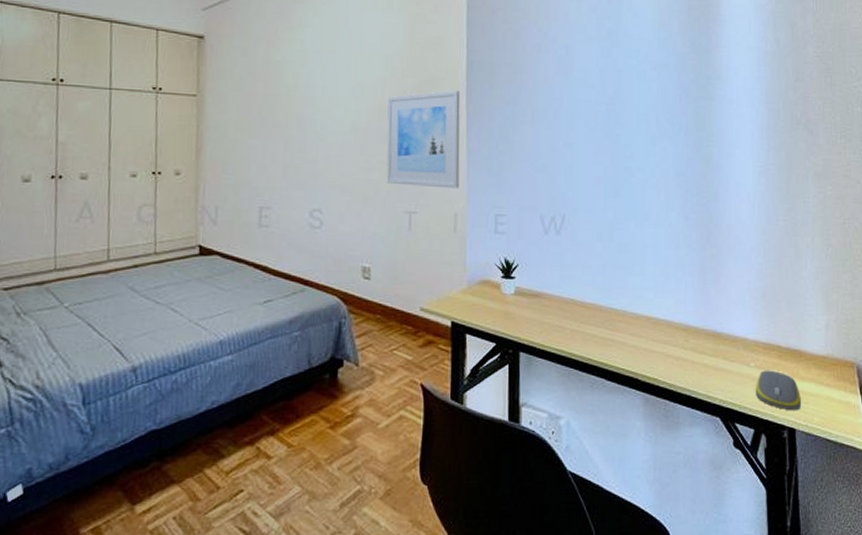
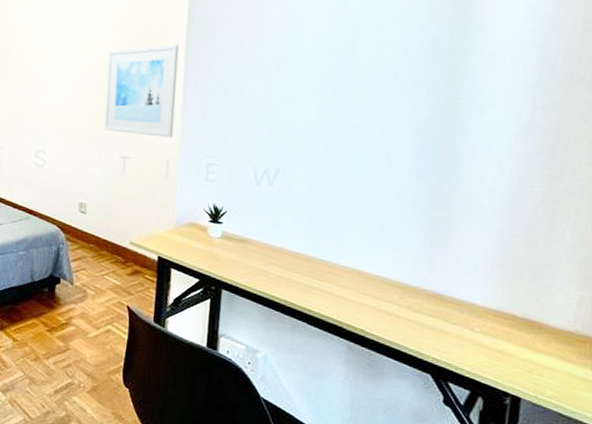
computer mouse: present [755,370,801,411] -> none [476,336,533,381]

